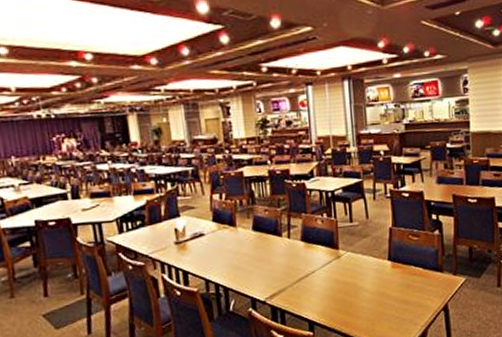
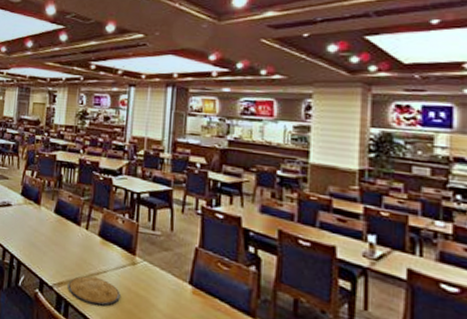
plate: none [280,279,331,306] -> present [68,276,120,306]

